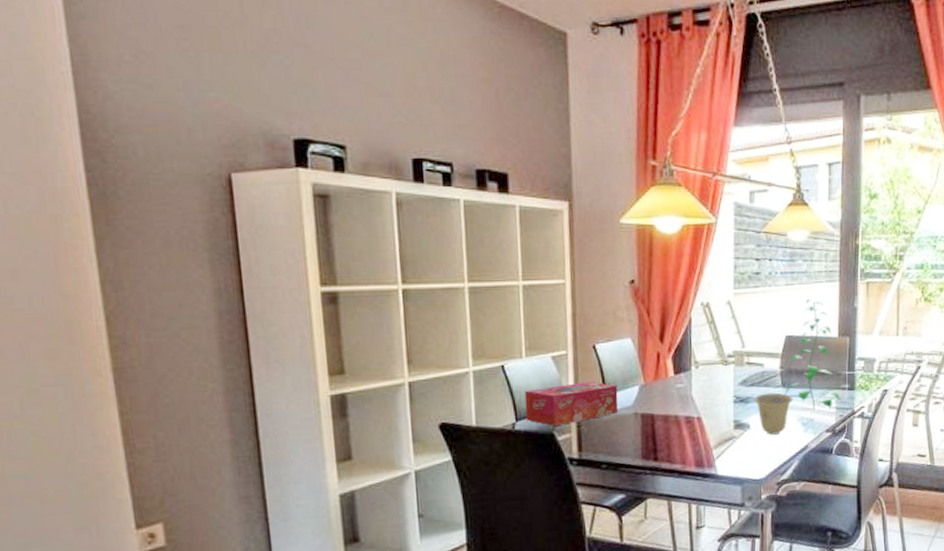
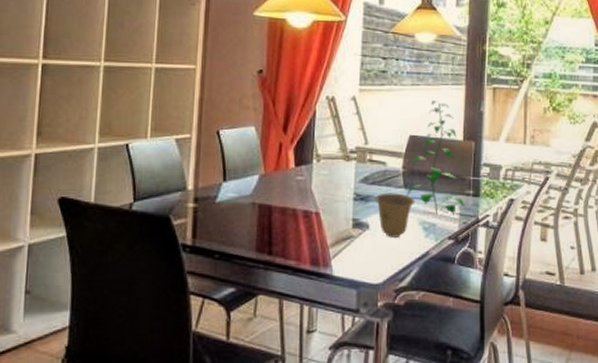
tissue box: present [524,381,619,426] -> none [144,166,238,209]

